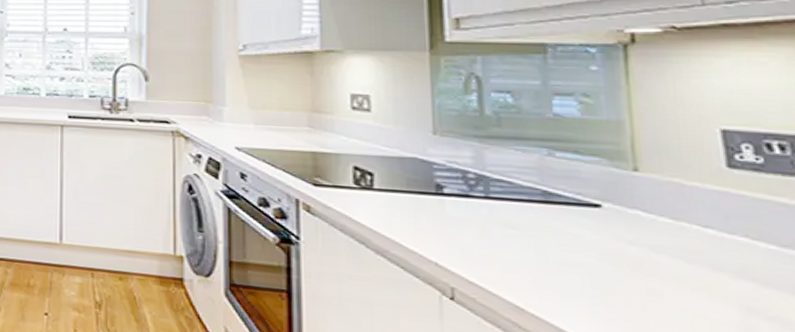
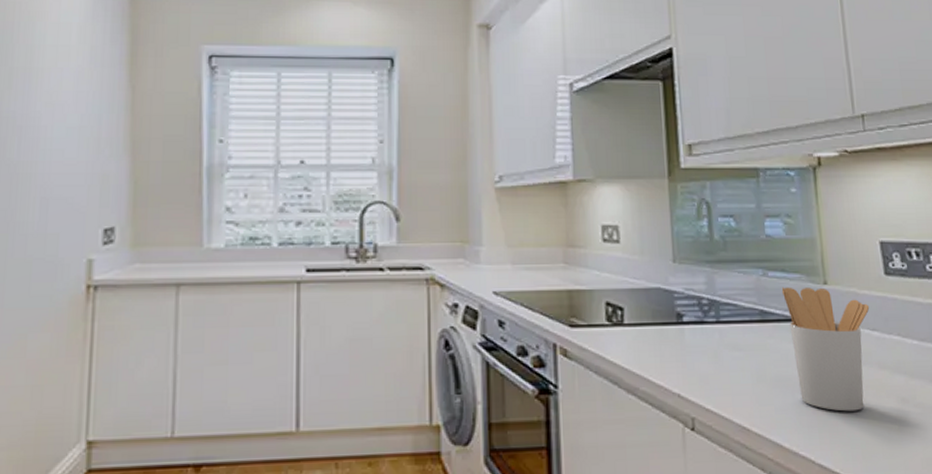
utensil holder: none [573,169,702,312] -> present [781,287,870,412]

